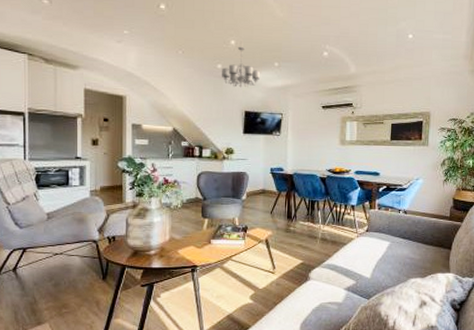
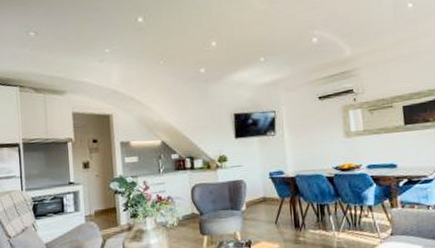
chandelier: present [222,46,260,88] -> none [205,46,246,90]

